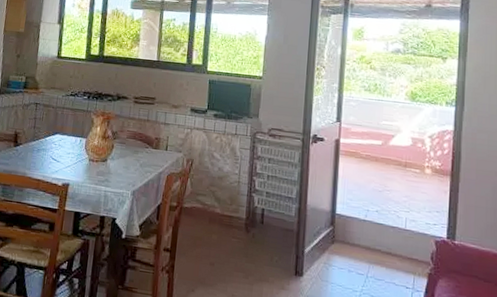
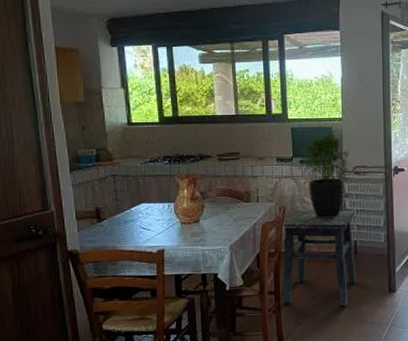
side table: none [177,165,266,282] -> present [282,210,357,306]
potted plant: none [210,89,266,180] -> present [296,132,351,219]

